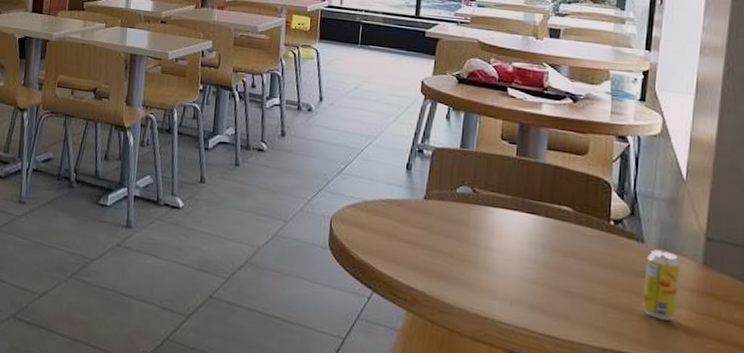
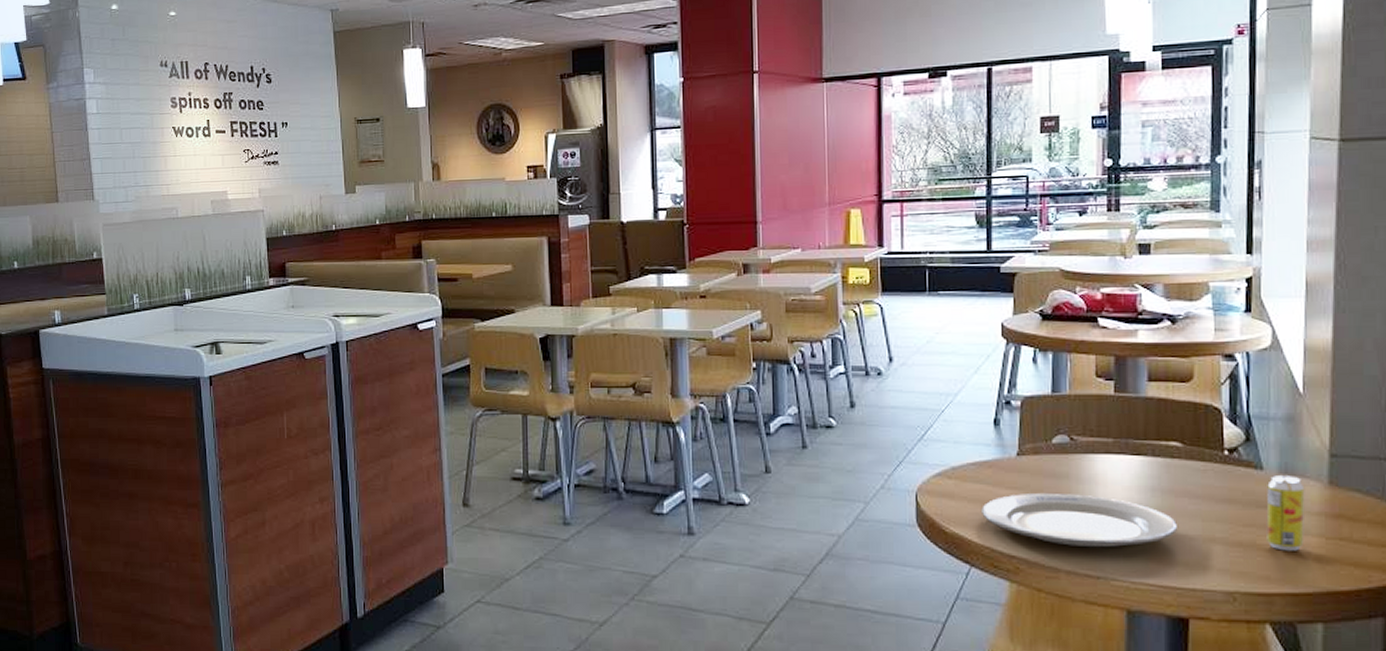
plate: none [387,233,562,294] -> present [982,494,1177,548]

